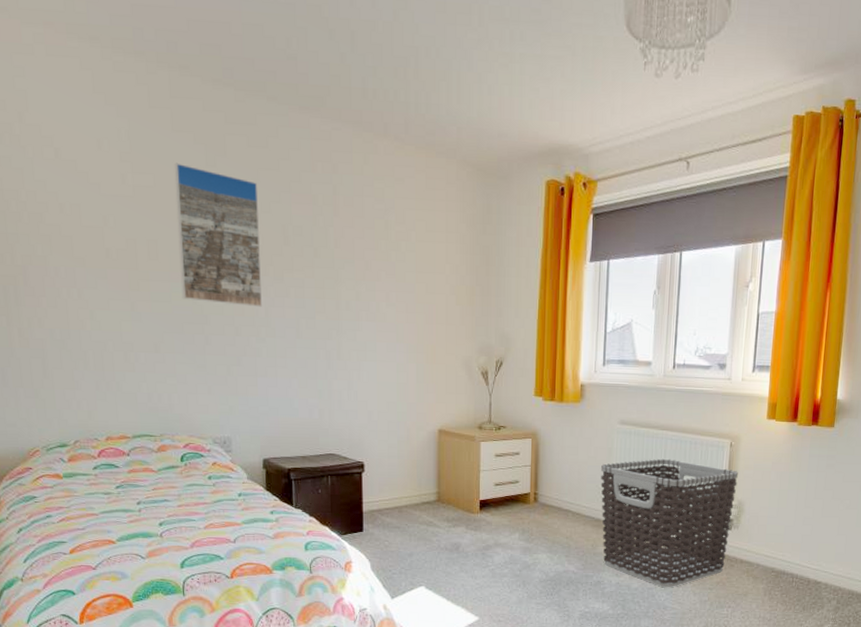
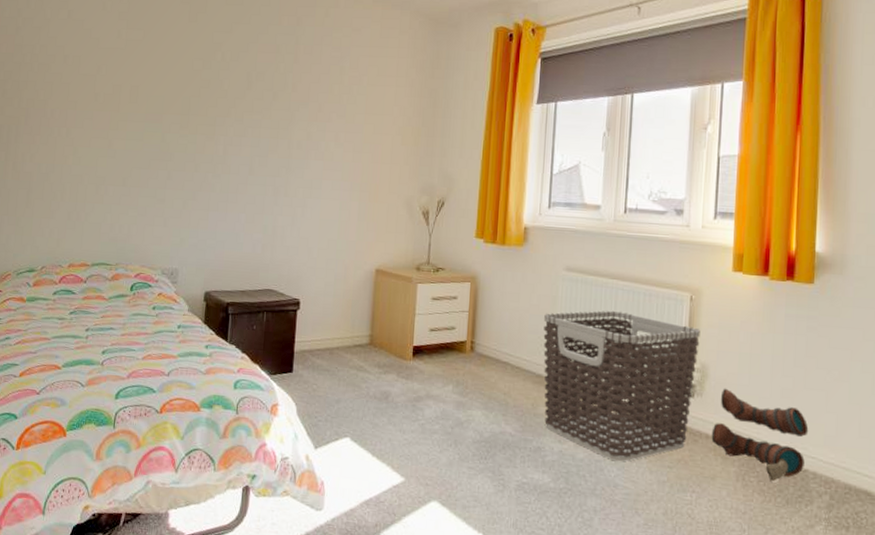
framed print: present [175,162,262,307] -> none [152,19,231,146]
boots: none [745,520,824,594] -> present [711,388,809,482]

